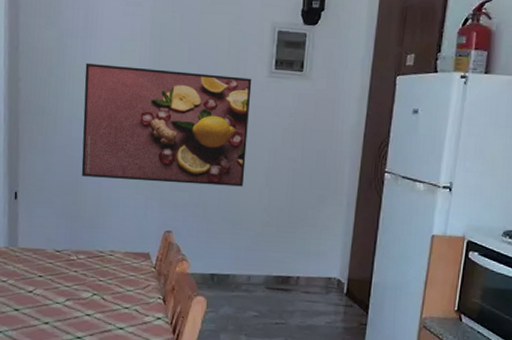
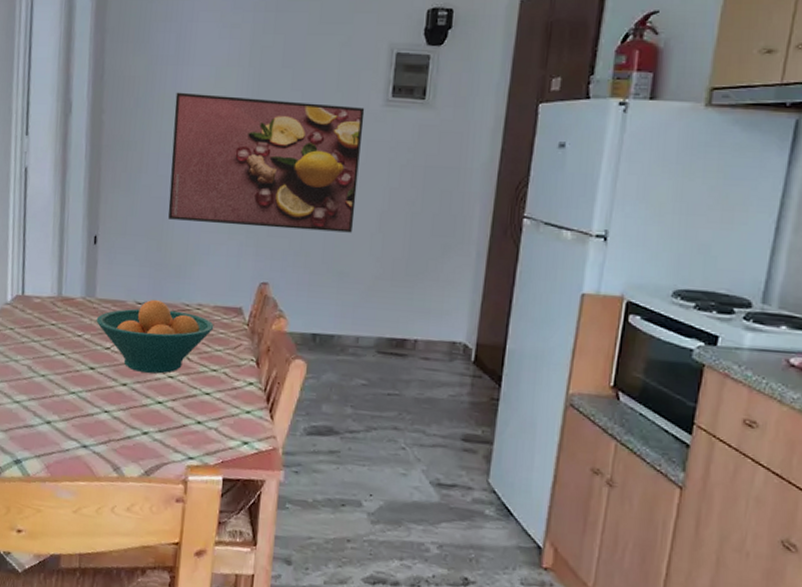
fruit bowl: none [19,247,125,313] -> present [96,299,214,374]

